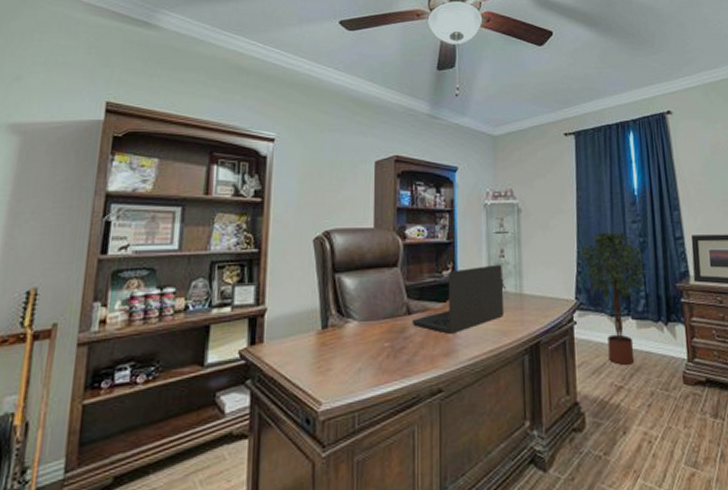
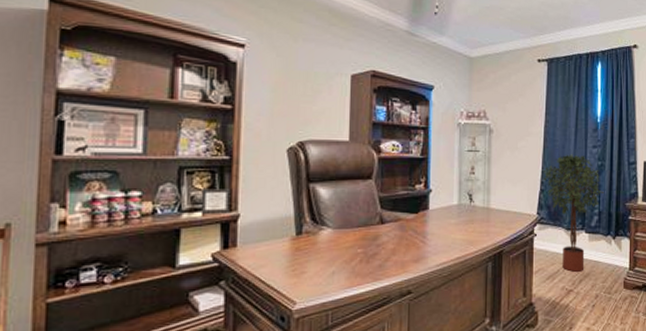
laptop: present [411,264,505,334] -> none [384,180,472,242]

